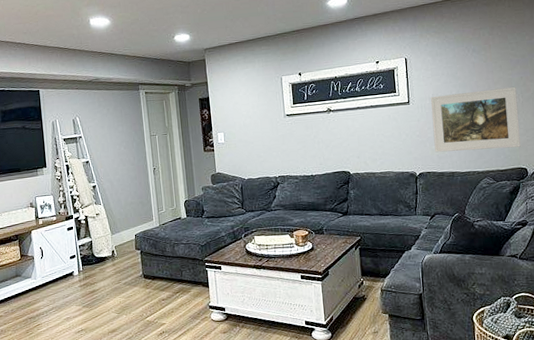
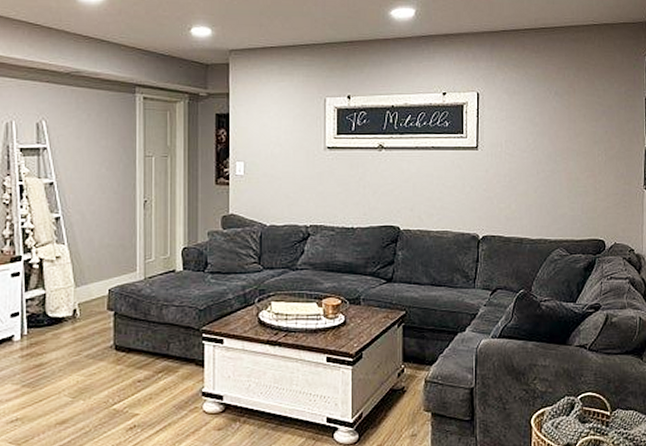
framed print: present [430,87,521,153] -> none [502,142,600,215]

